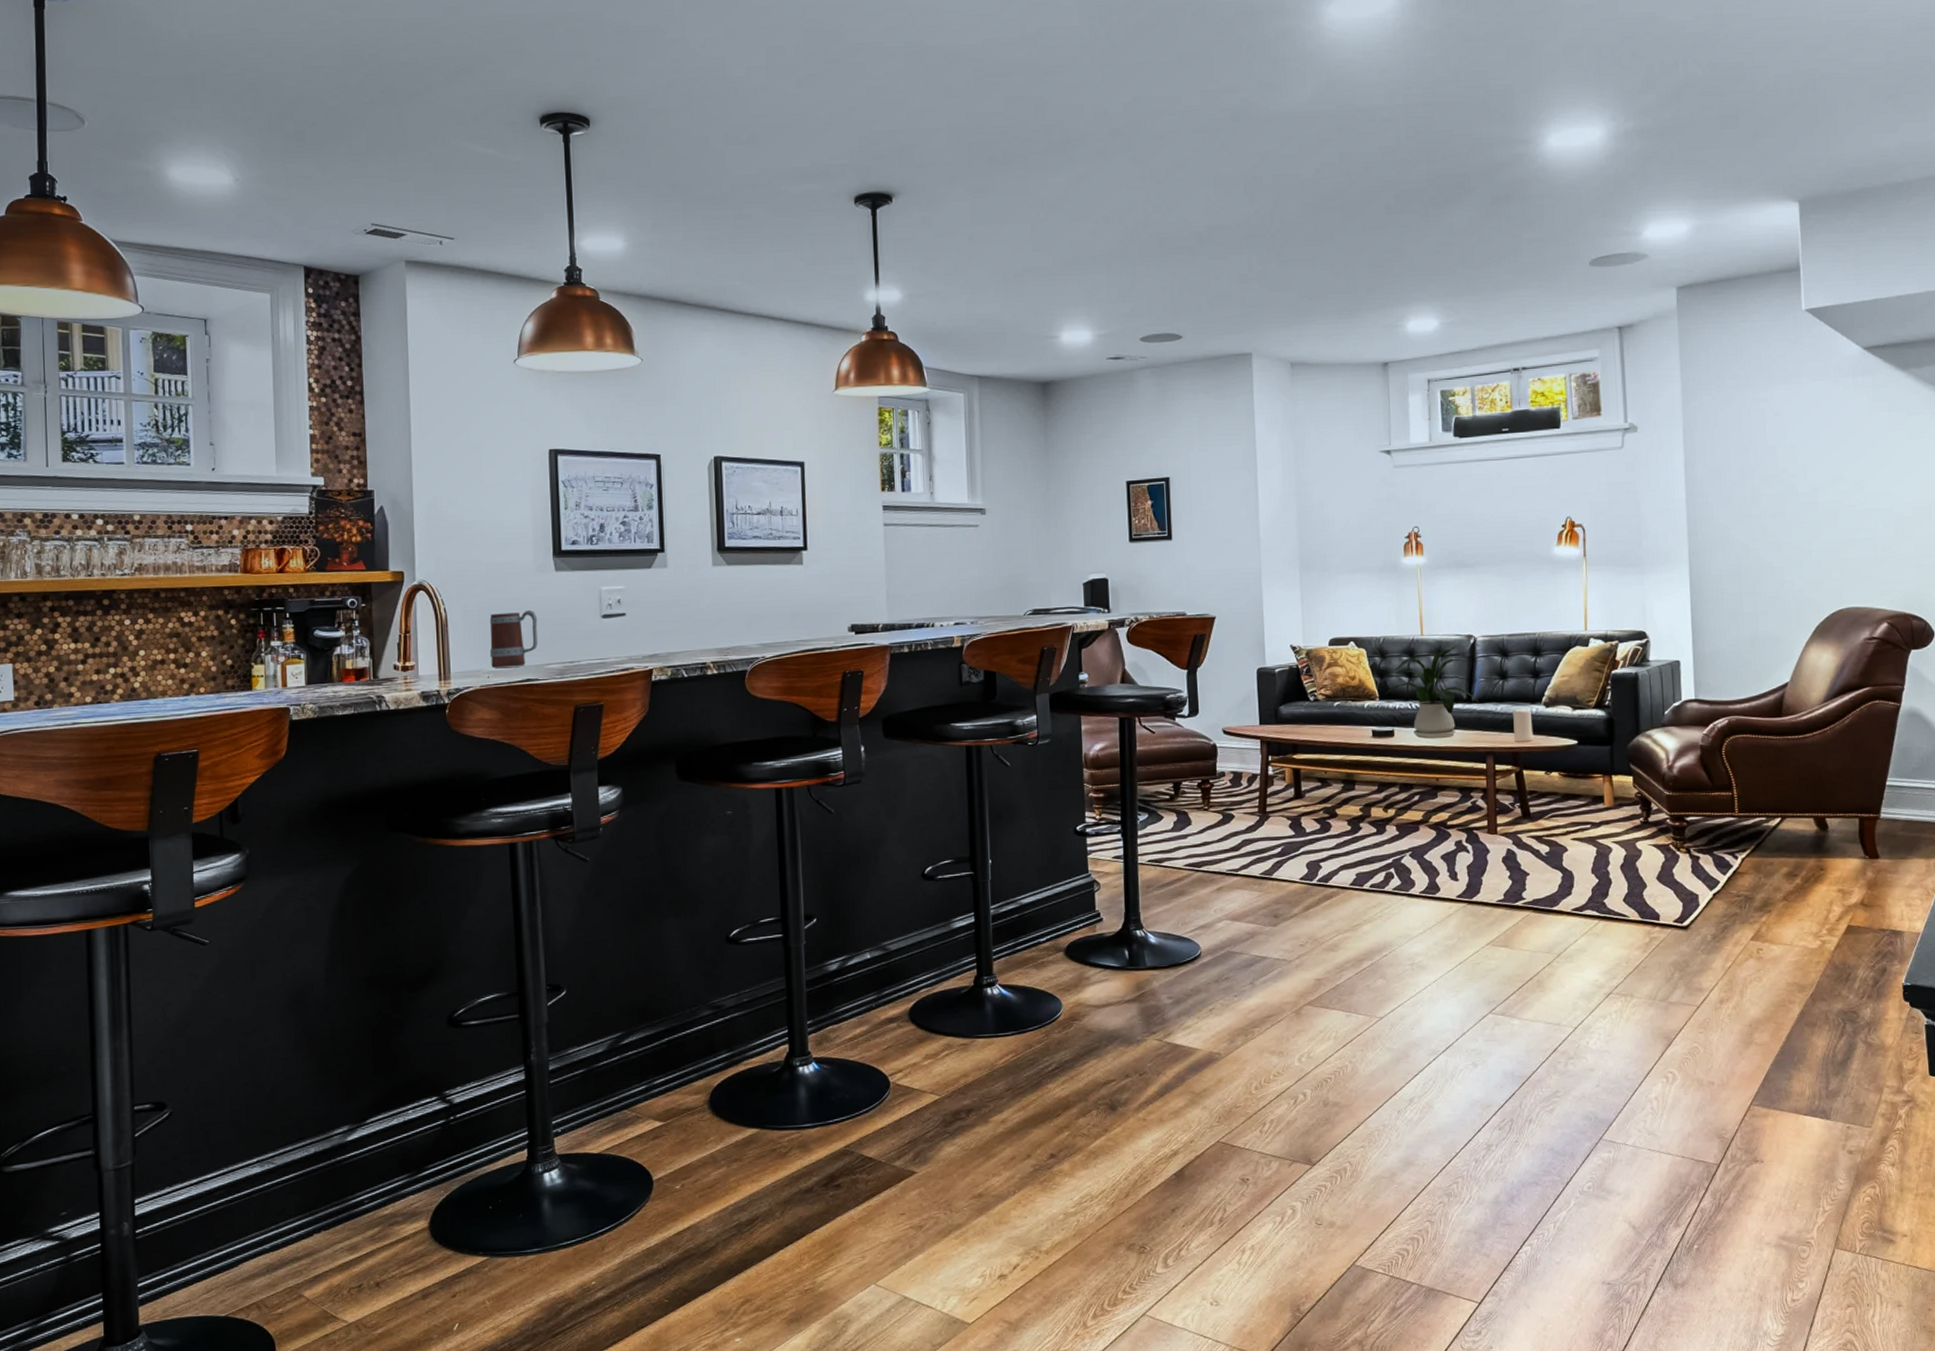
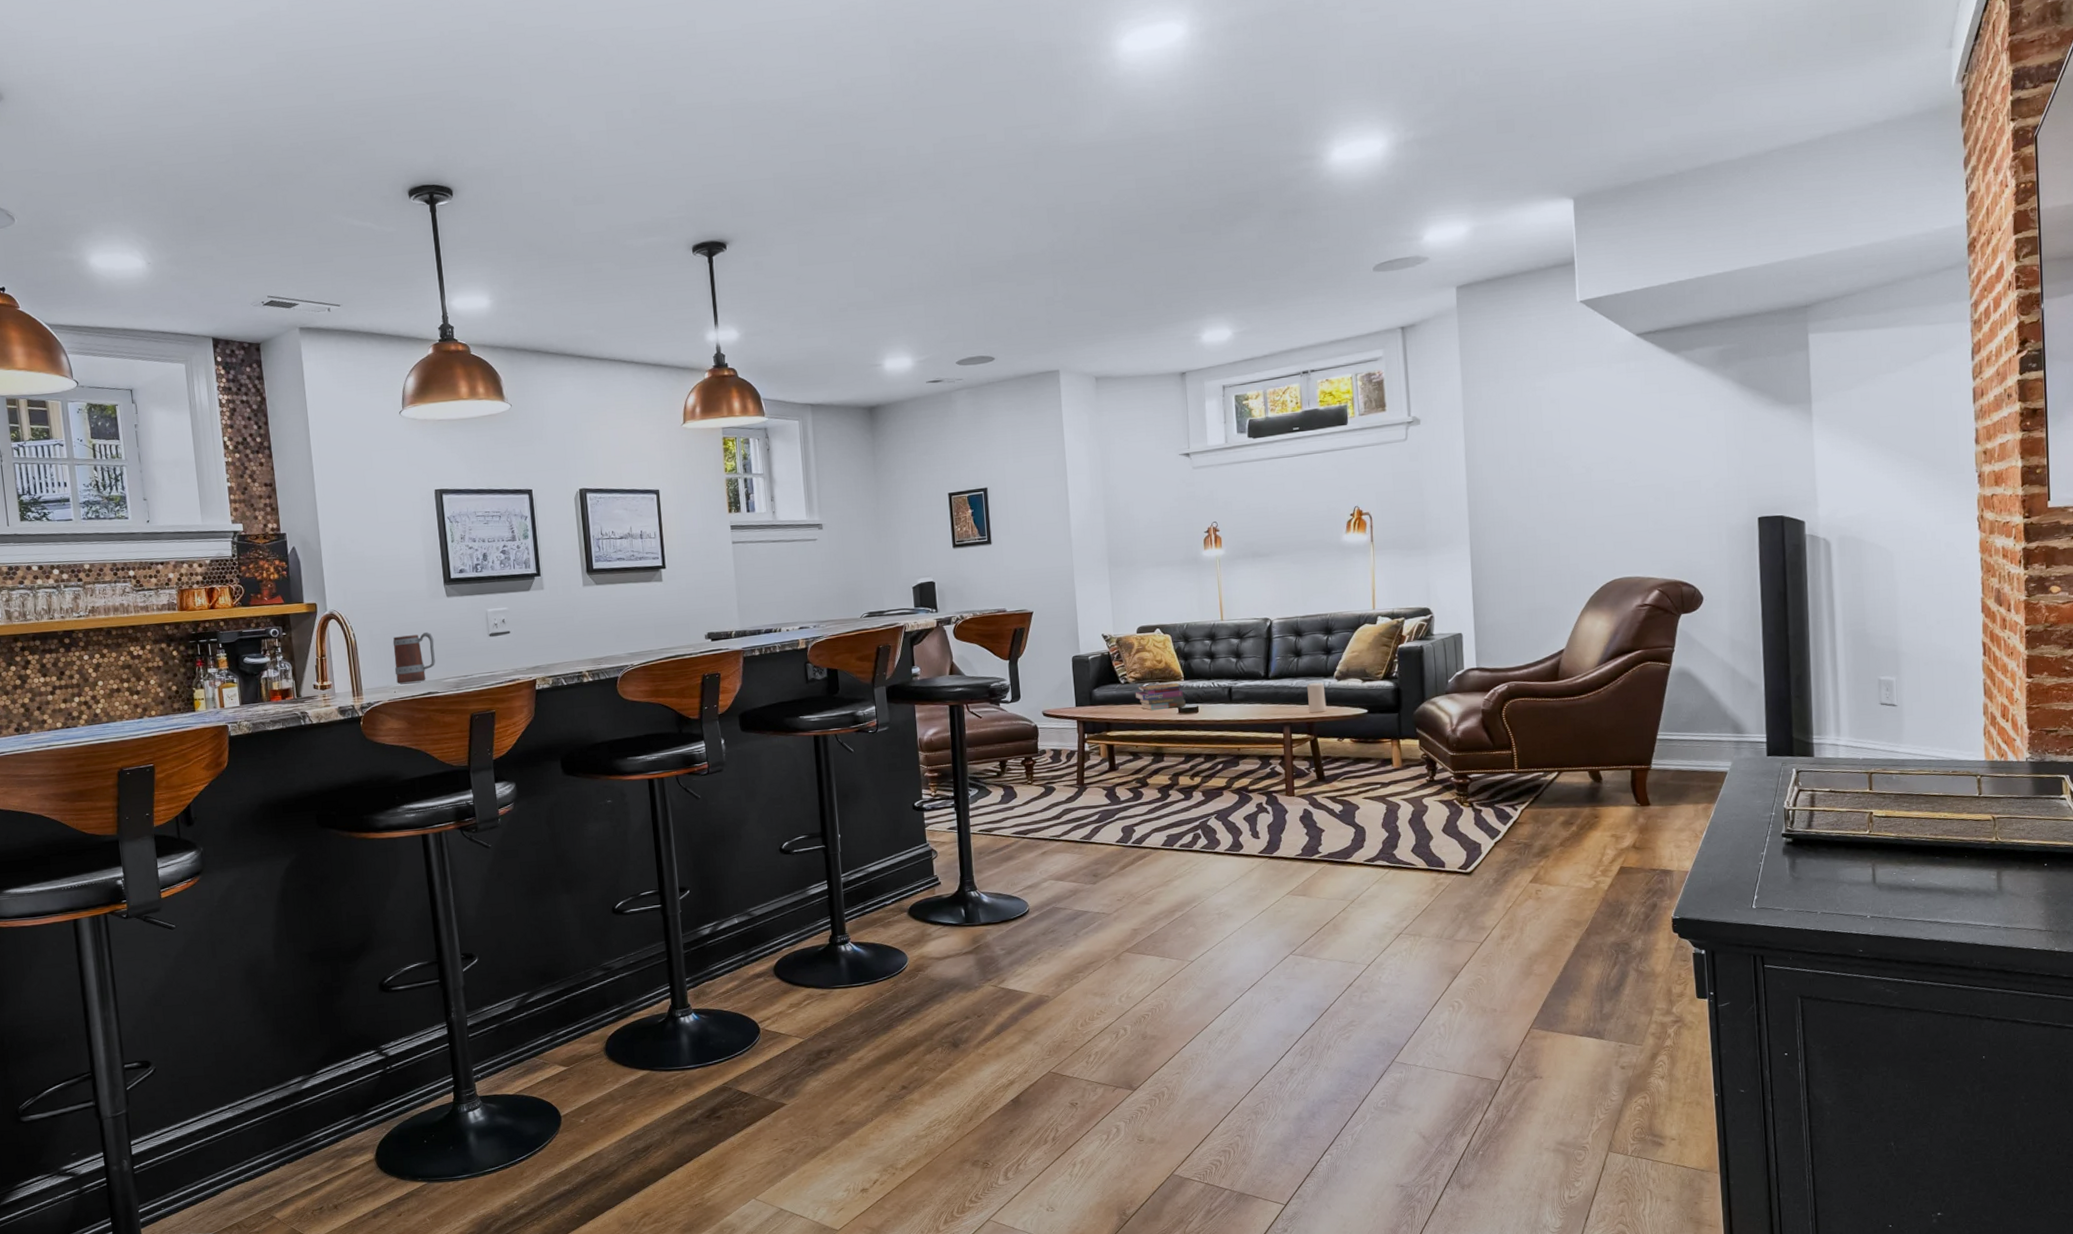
books: none [1325,702,1381,733] -> present [1135,682,1186,711]
house plant: present [1386,647,1480,740] -> none [1190,630,1277,714]

